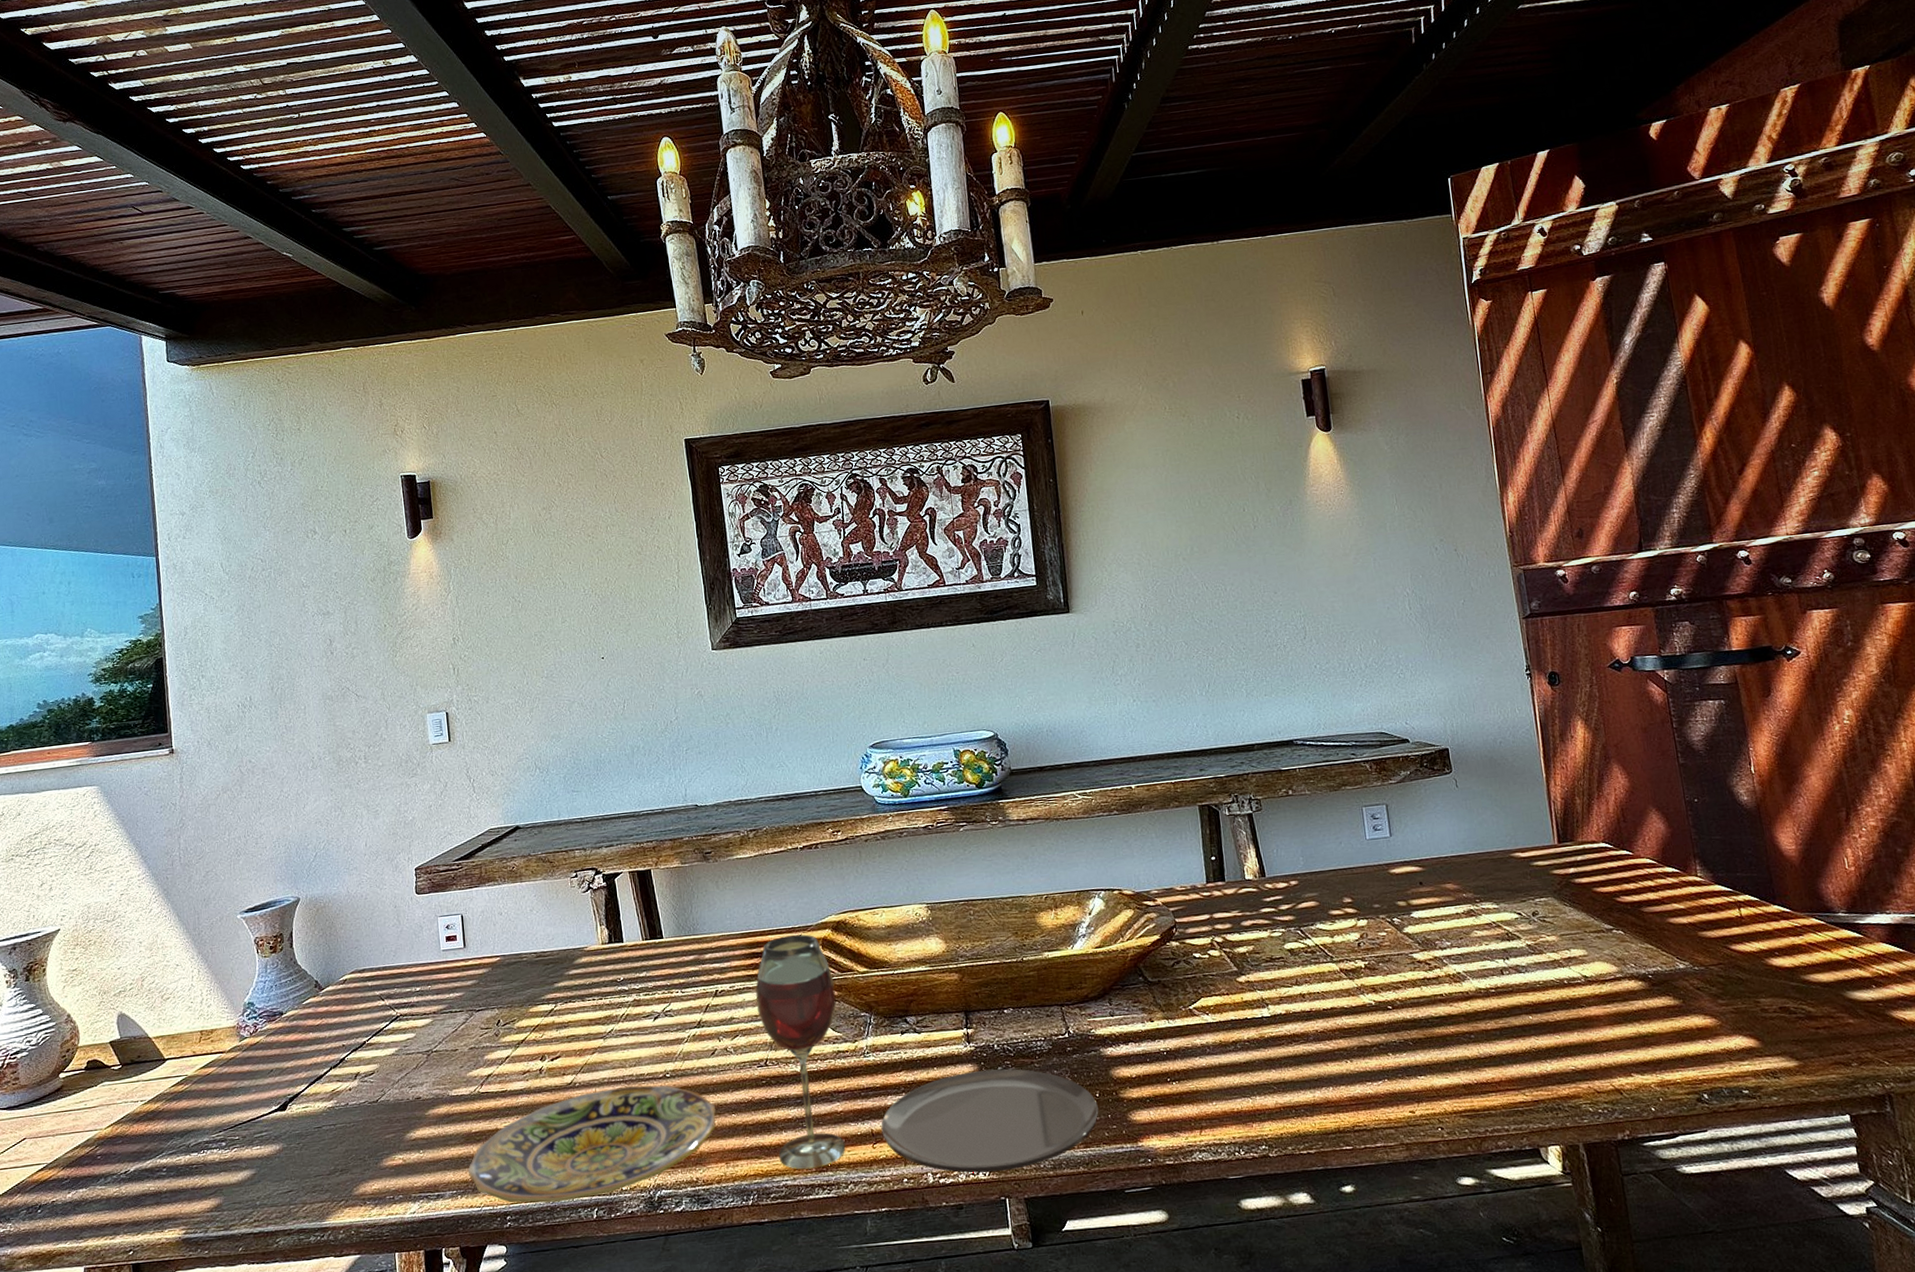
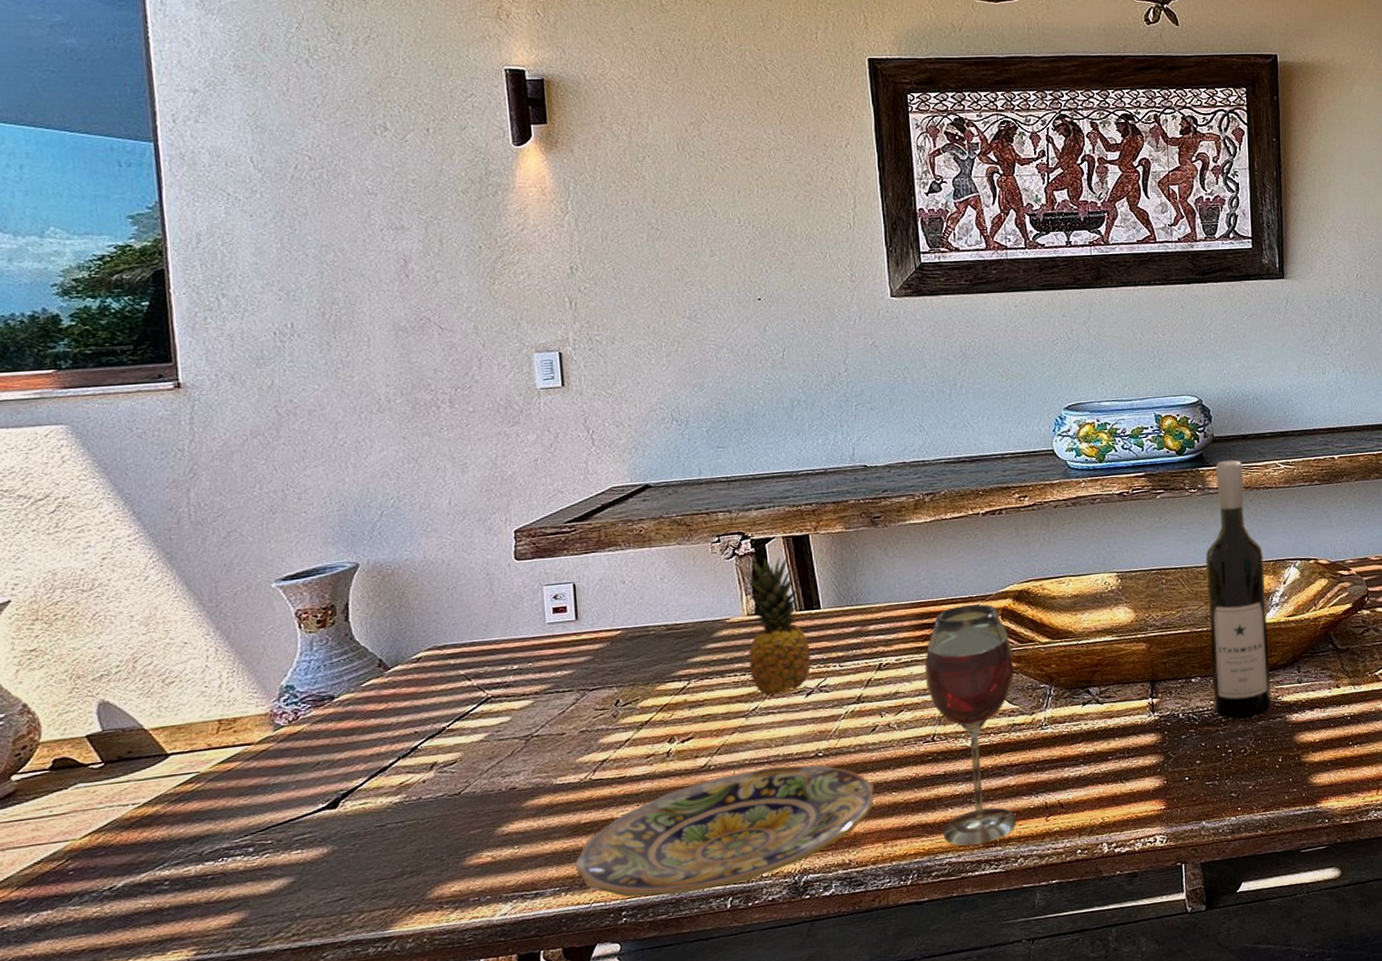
fruit: none [599,890,657,1019] -> present [745,556,811,696]
plate: present [881,1069,1099,1173] -> none [1056,737,1280,841]
bottle: none [1010,791,1085,1052] -> present [1205,460,1271,720]

